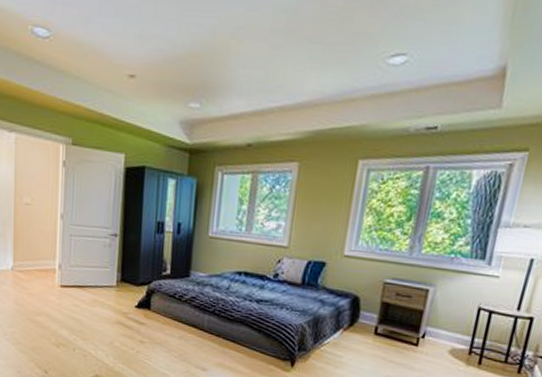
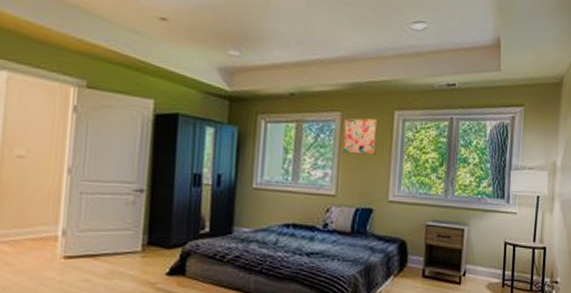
wall art: none [297,168,340,208] -> present [342,118,379,156]

